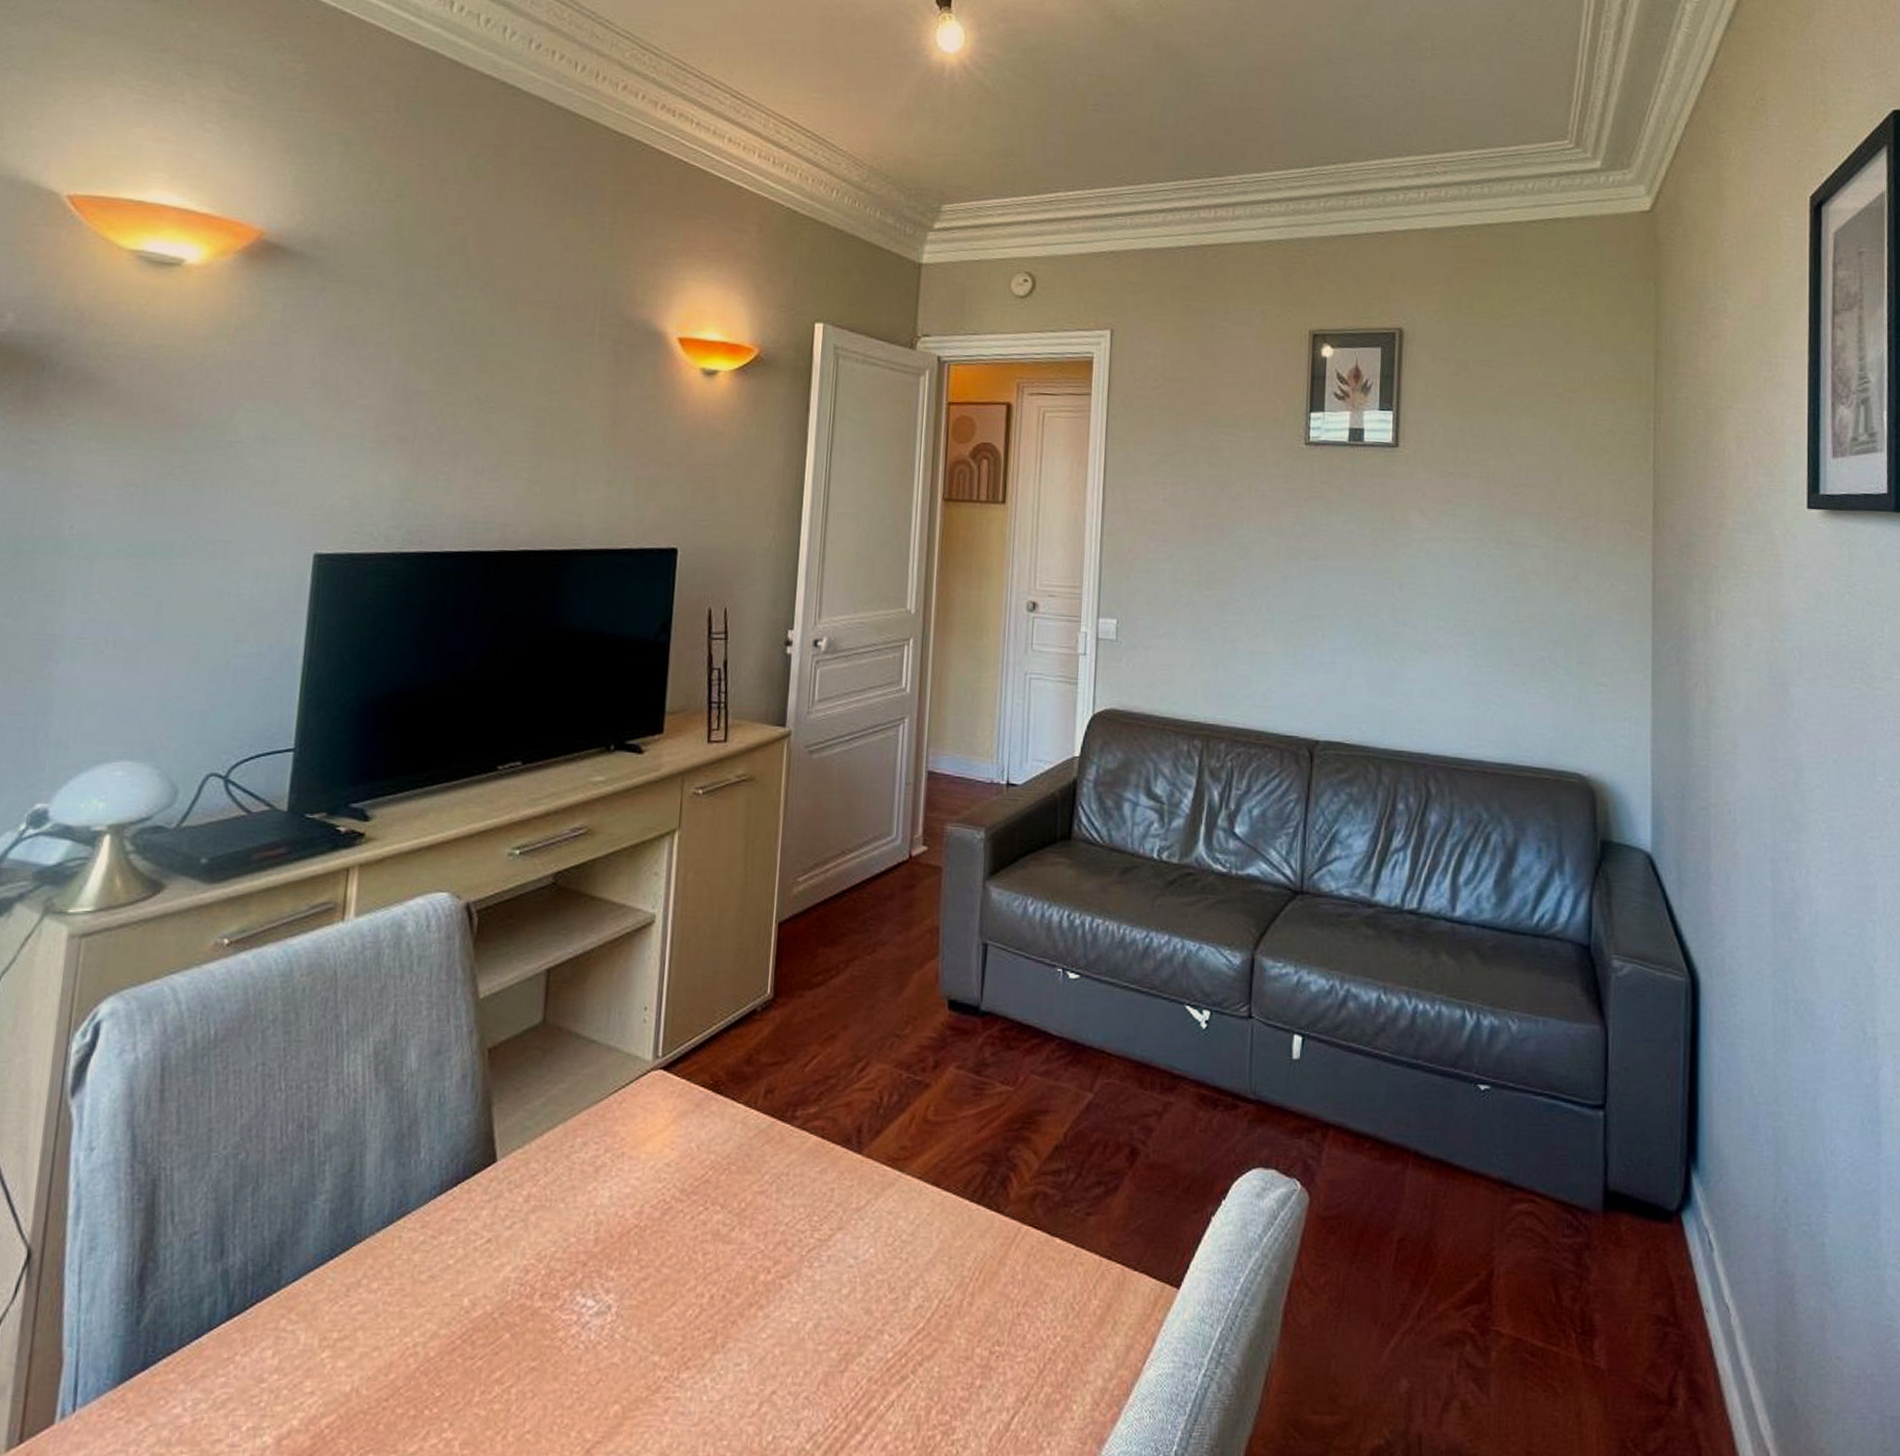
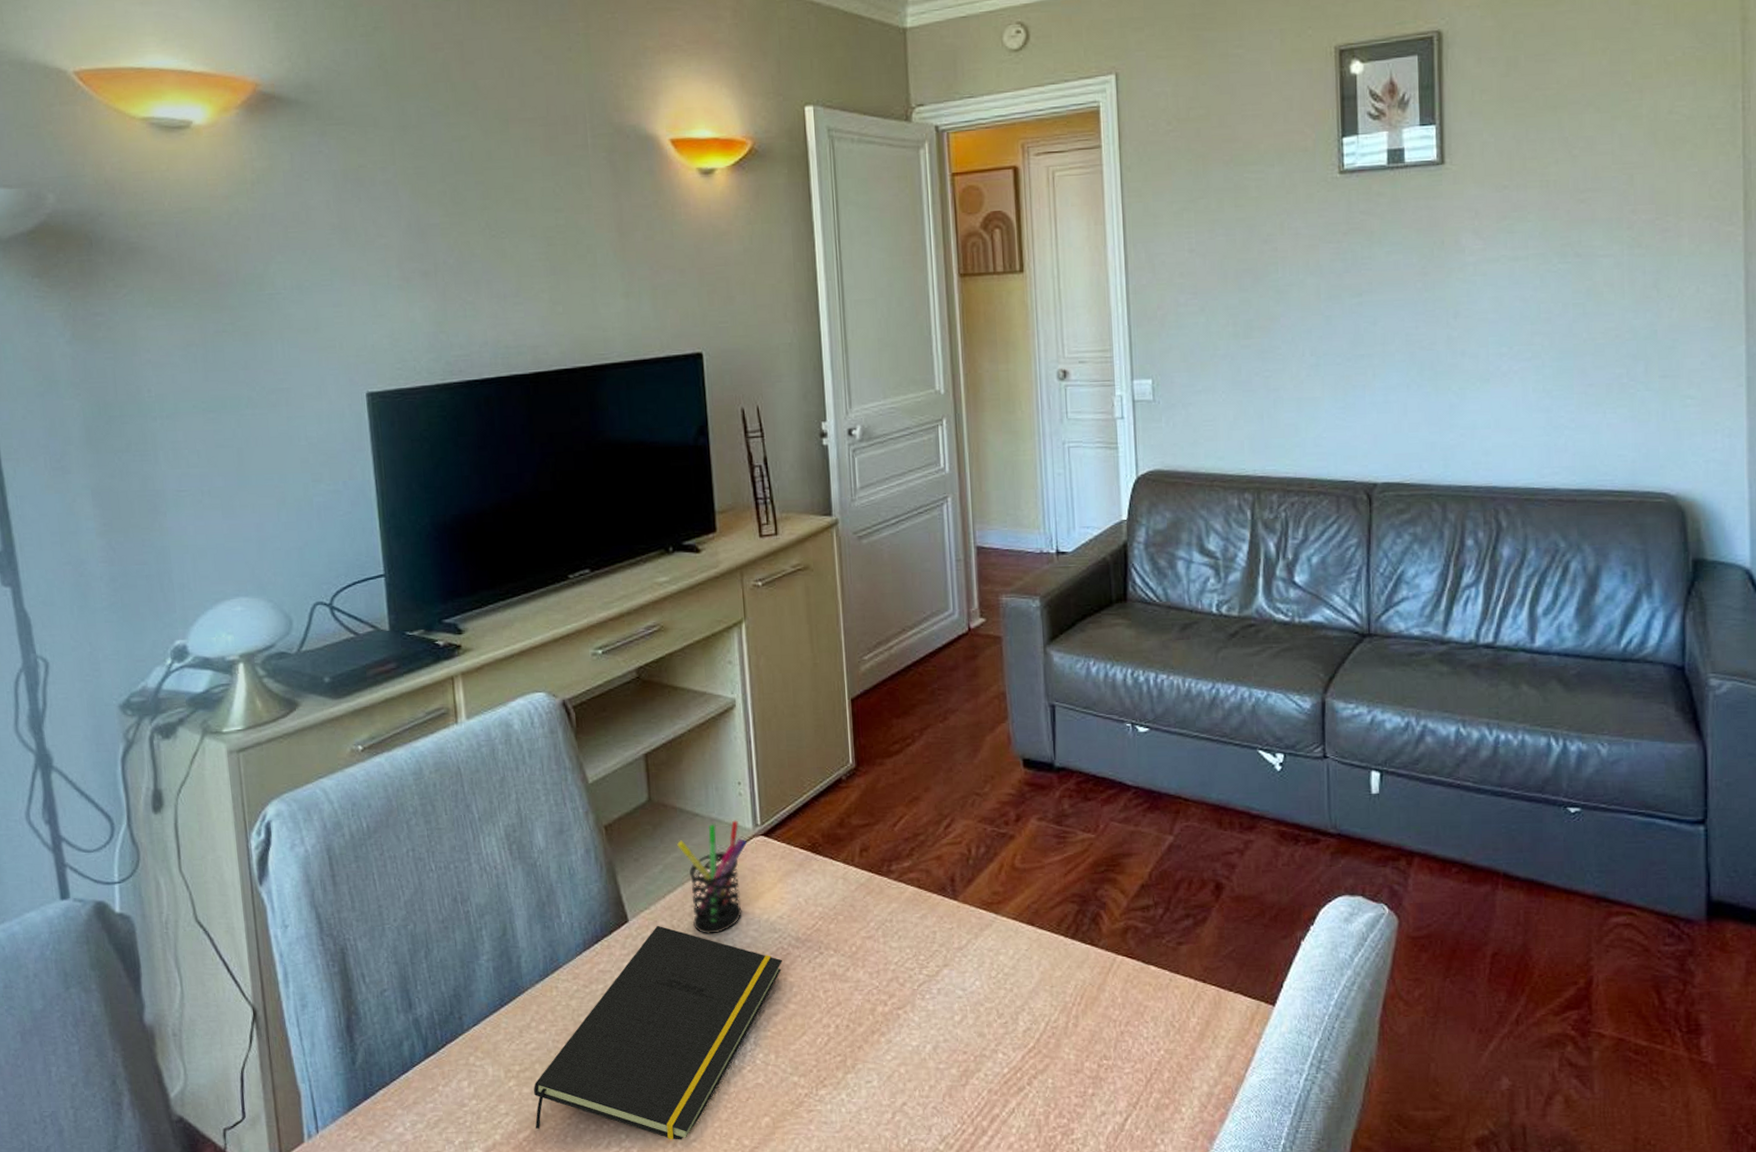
notepad: none [342,1167,662,1431] -> present [534,925,782,1140]
pen holder: none [566,1050,644,1181] -> present [677,820,747,934]

